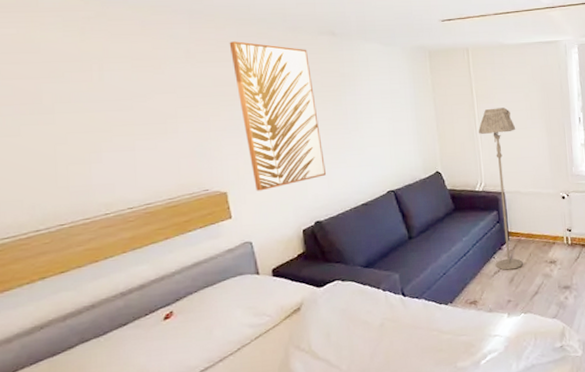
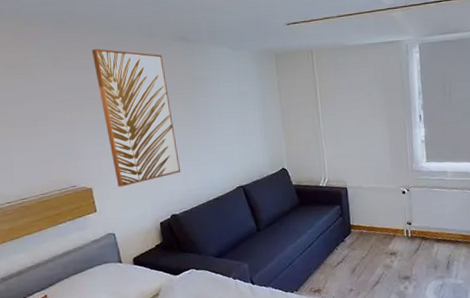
floor lamp: present [479,107,523,270] -> none [322,106,364,261]

